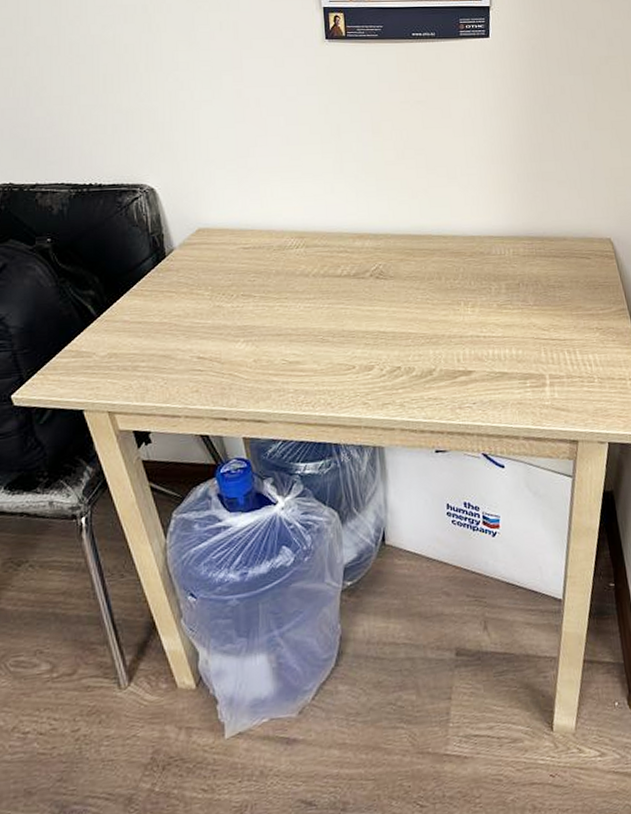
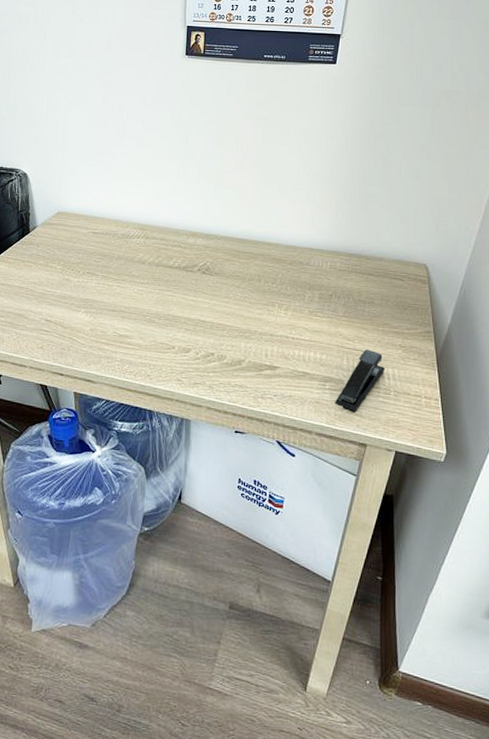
stapler: none [538,337,585,408] -> present [335,349,385,412]

